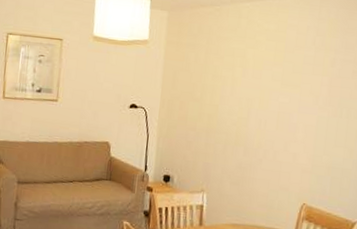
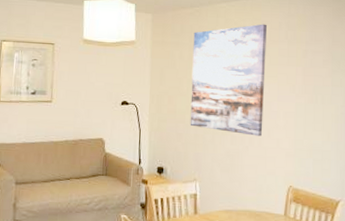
wall art: none [201,27,293,149] -> present [190,24,267,136]

